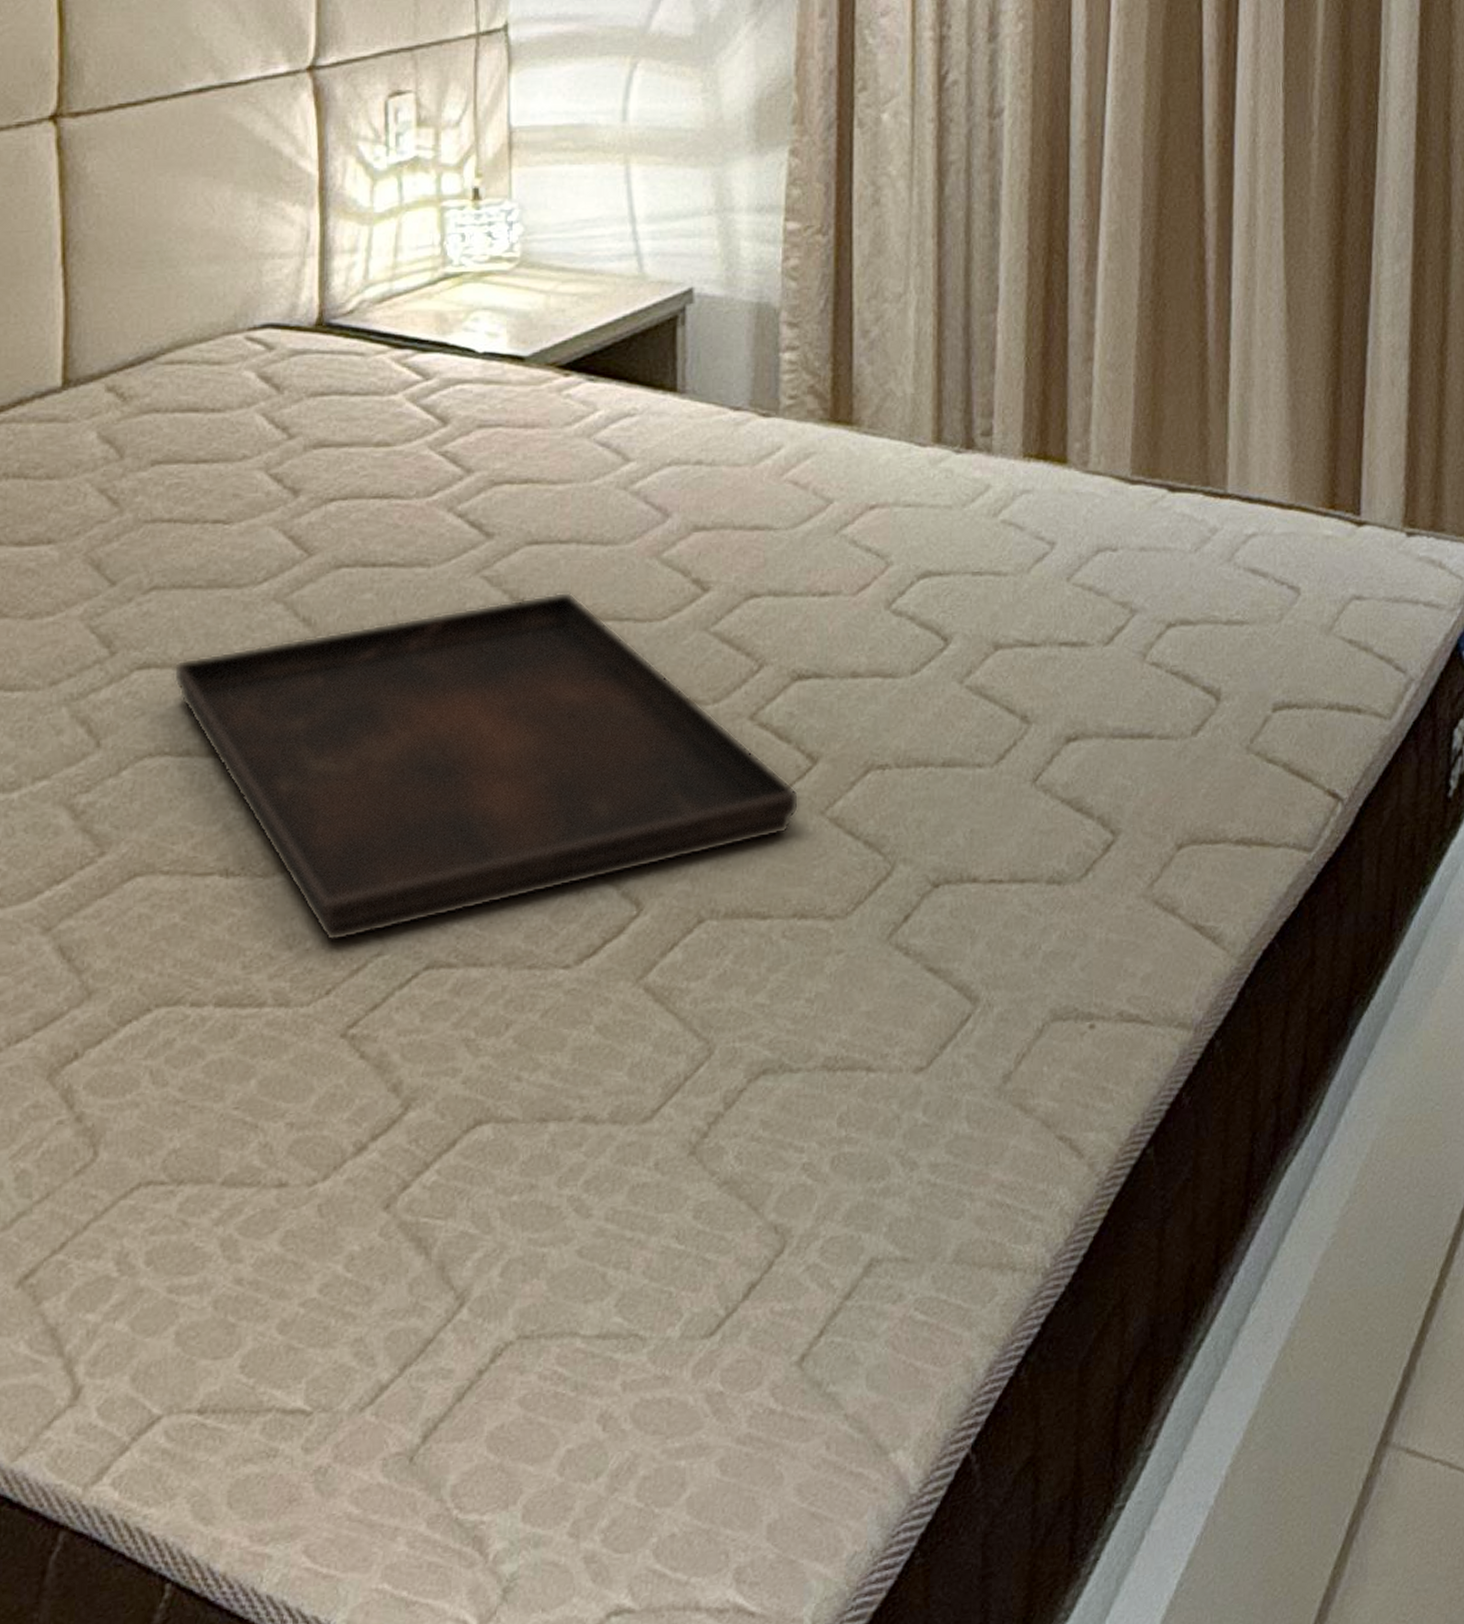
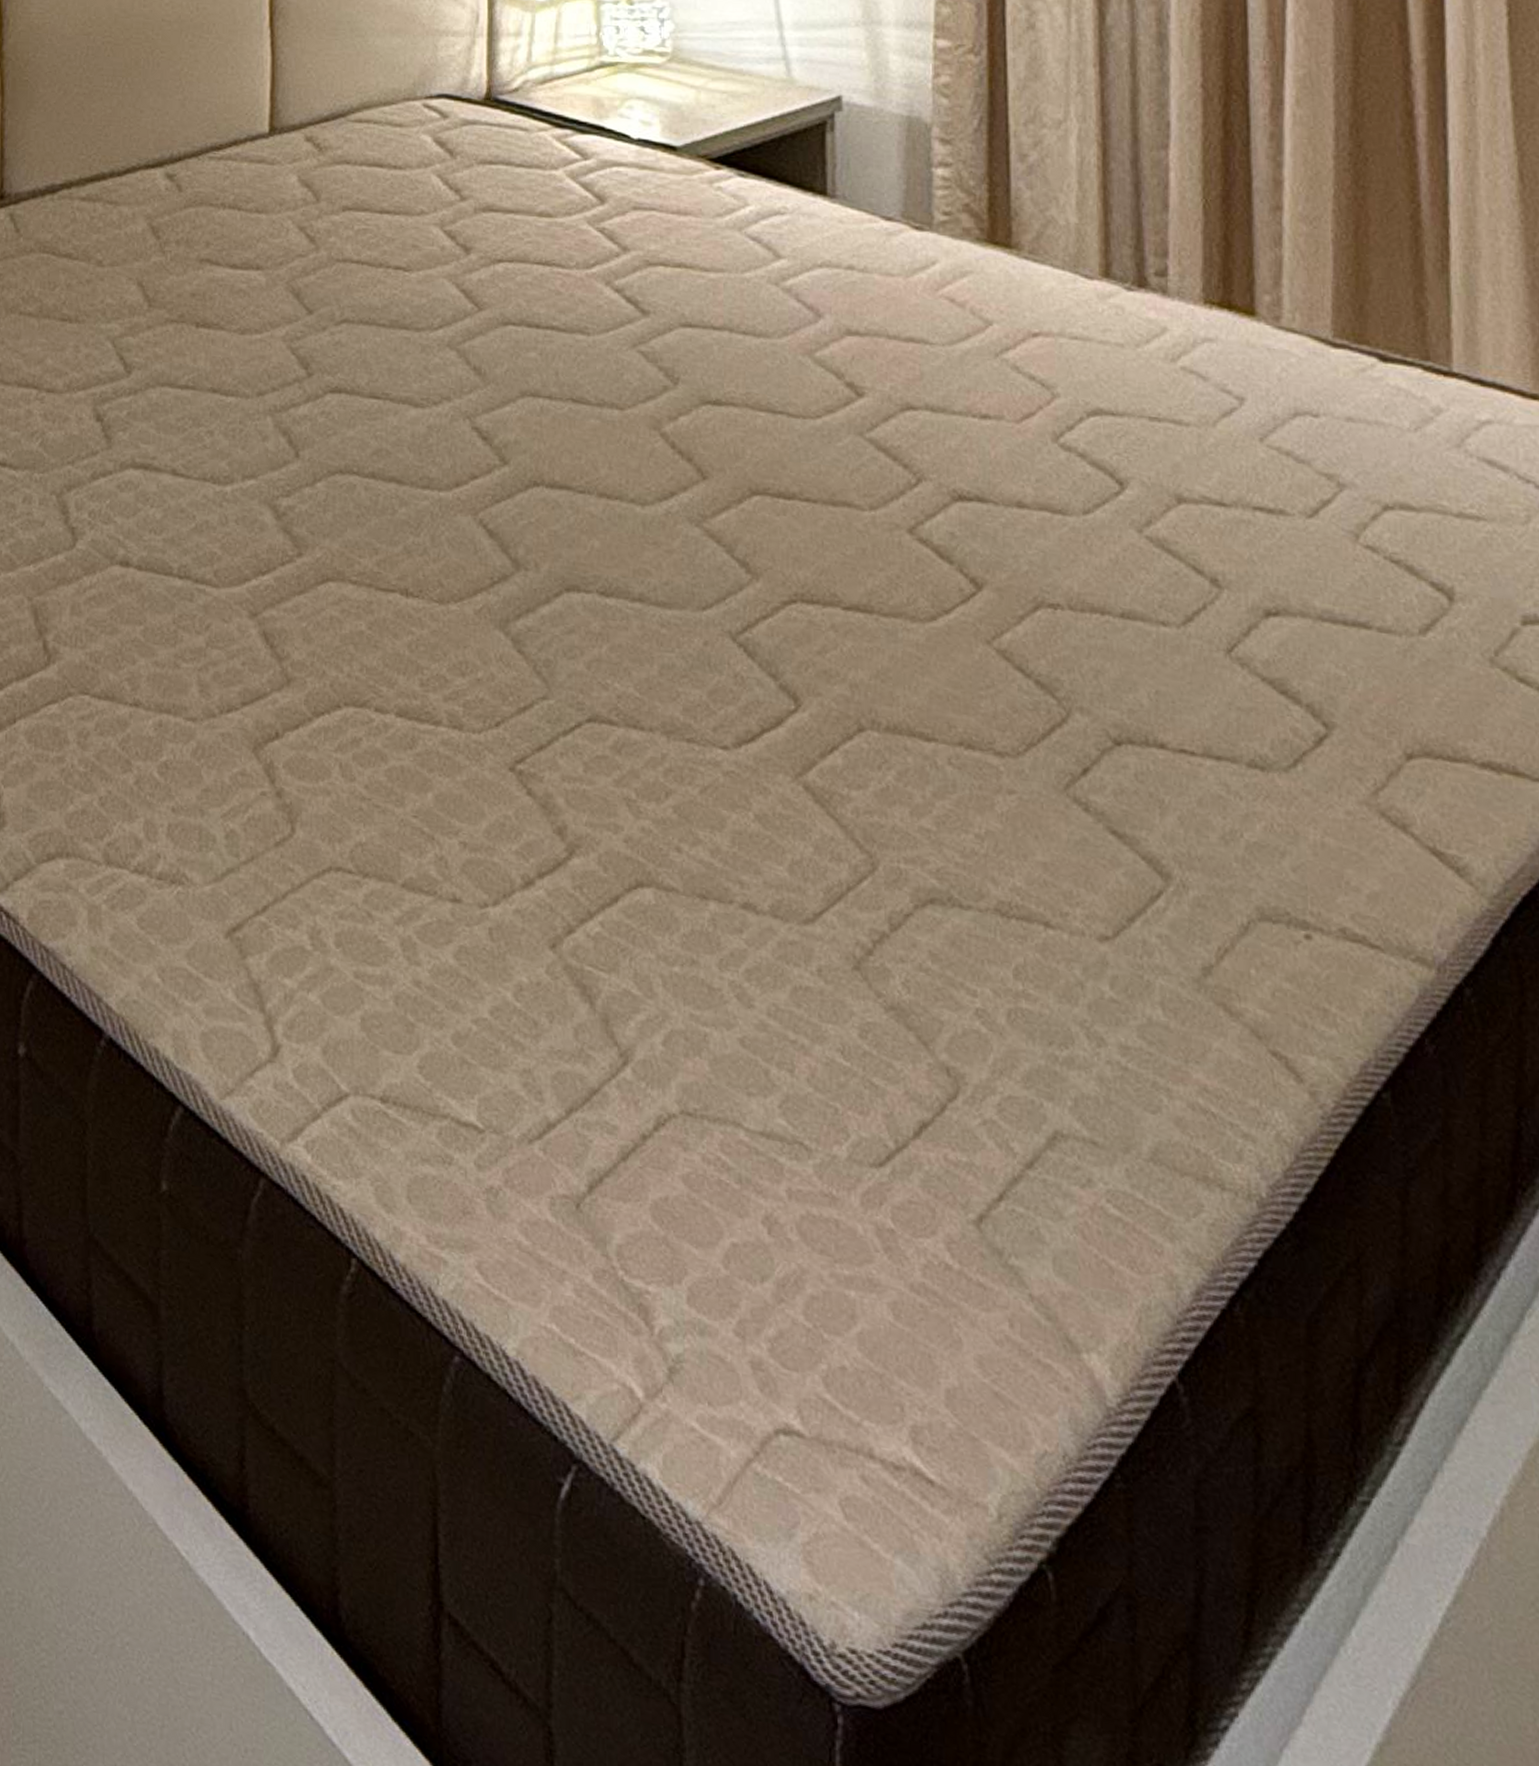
serving tray: present [173,591,799,942] -> none [361,376,964,678]

